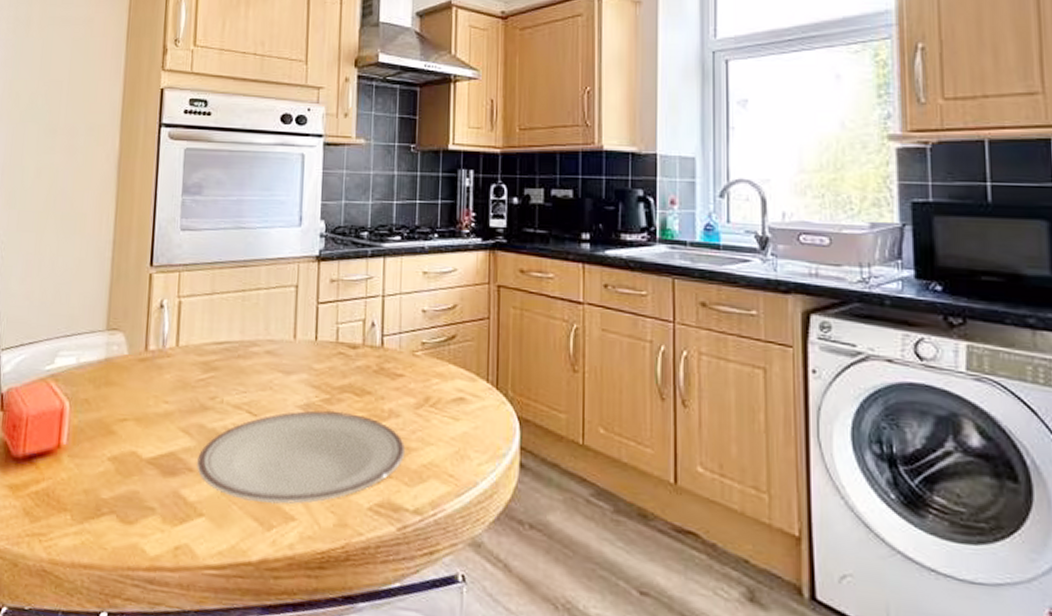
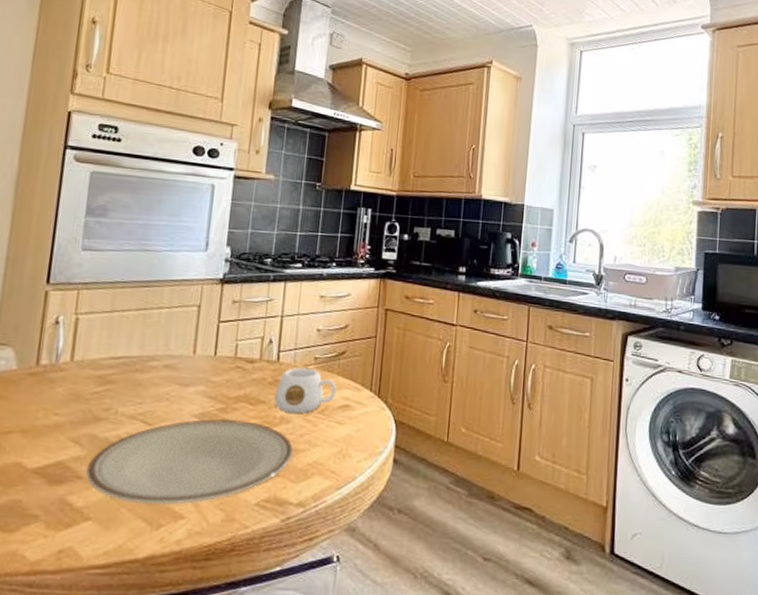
mug: none [381,353,448,406] -> present [274,367,337,413]

